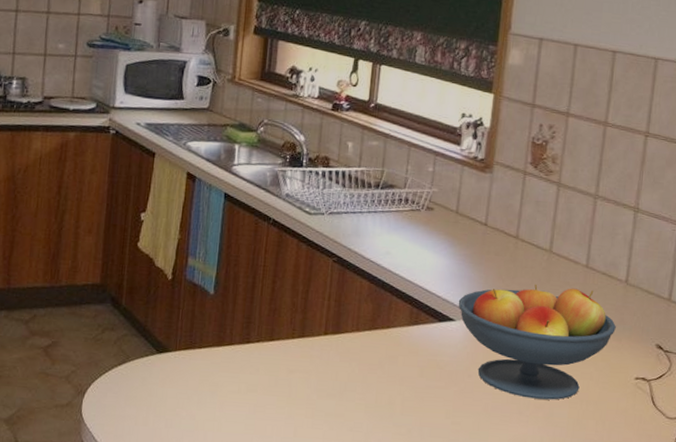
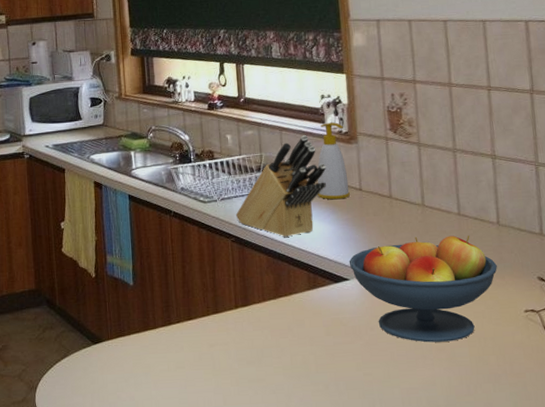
knife block: none [342,155,453,265] -> present [235,135,327,237]
soap bottle: none [437,145,480,232] -> present [317,122,350,200]

